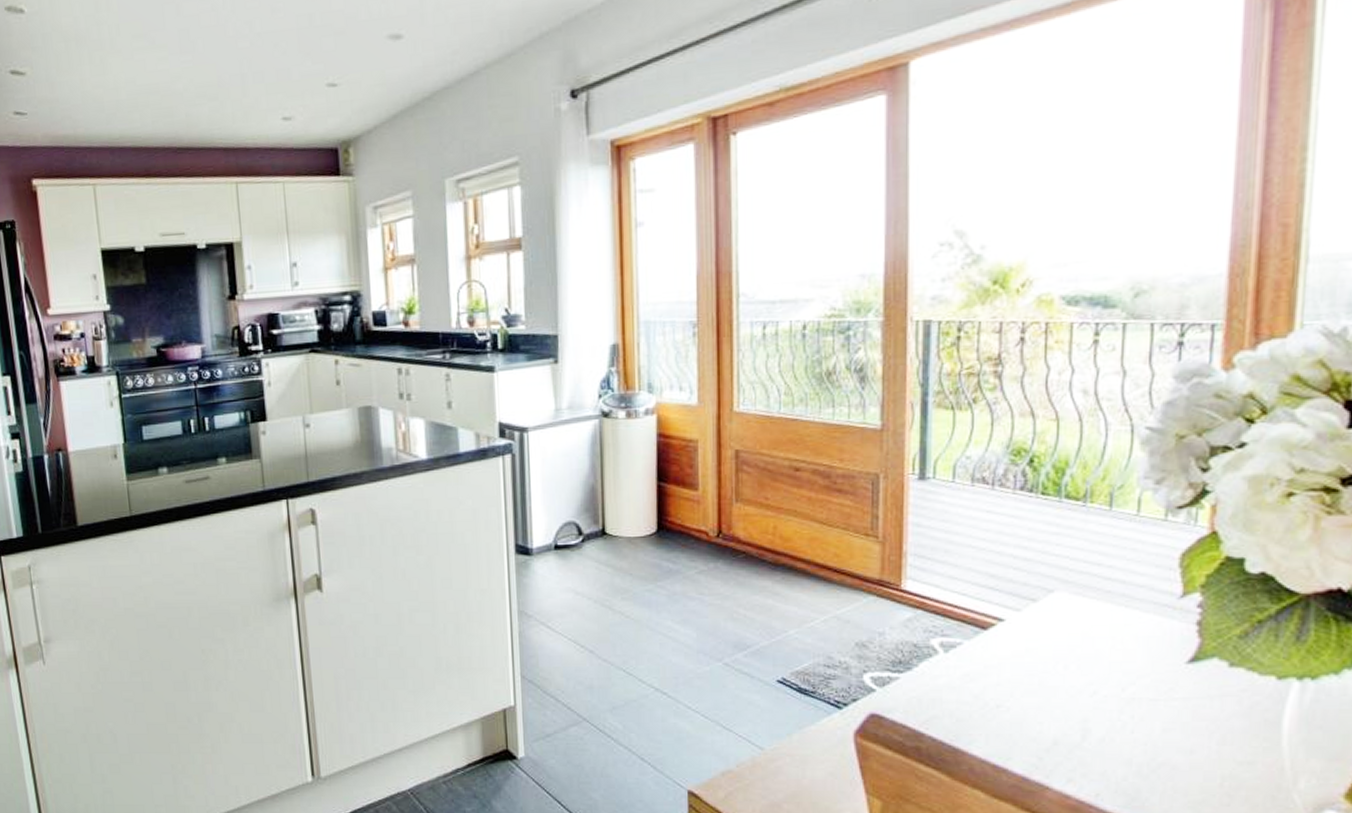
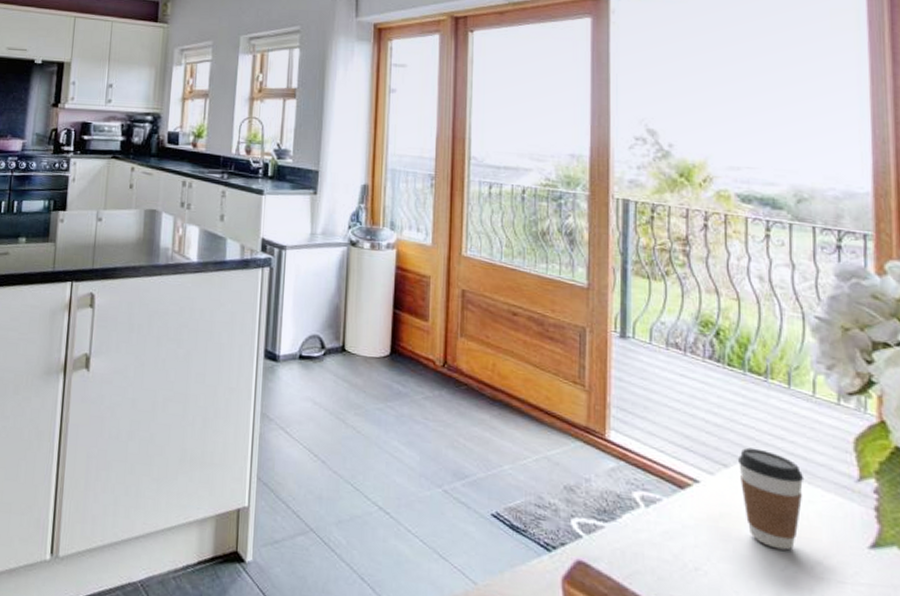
coffee cup: none [1049,578,1121,676] -> present [738,447,804,551]

